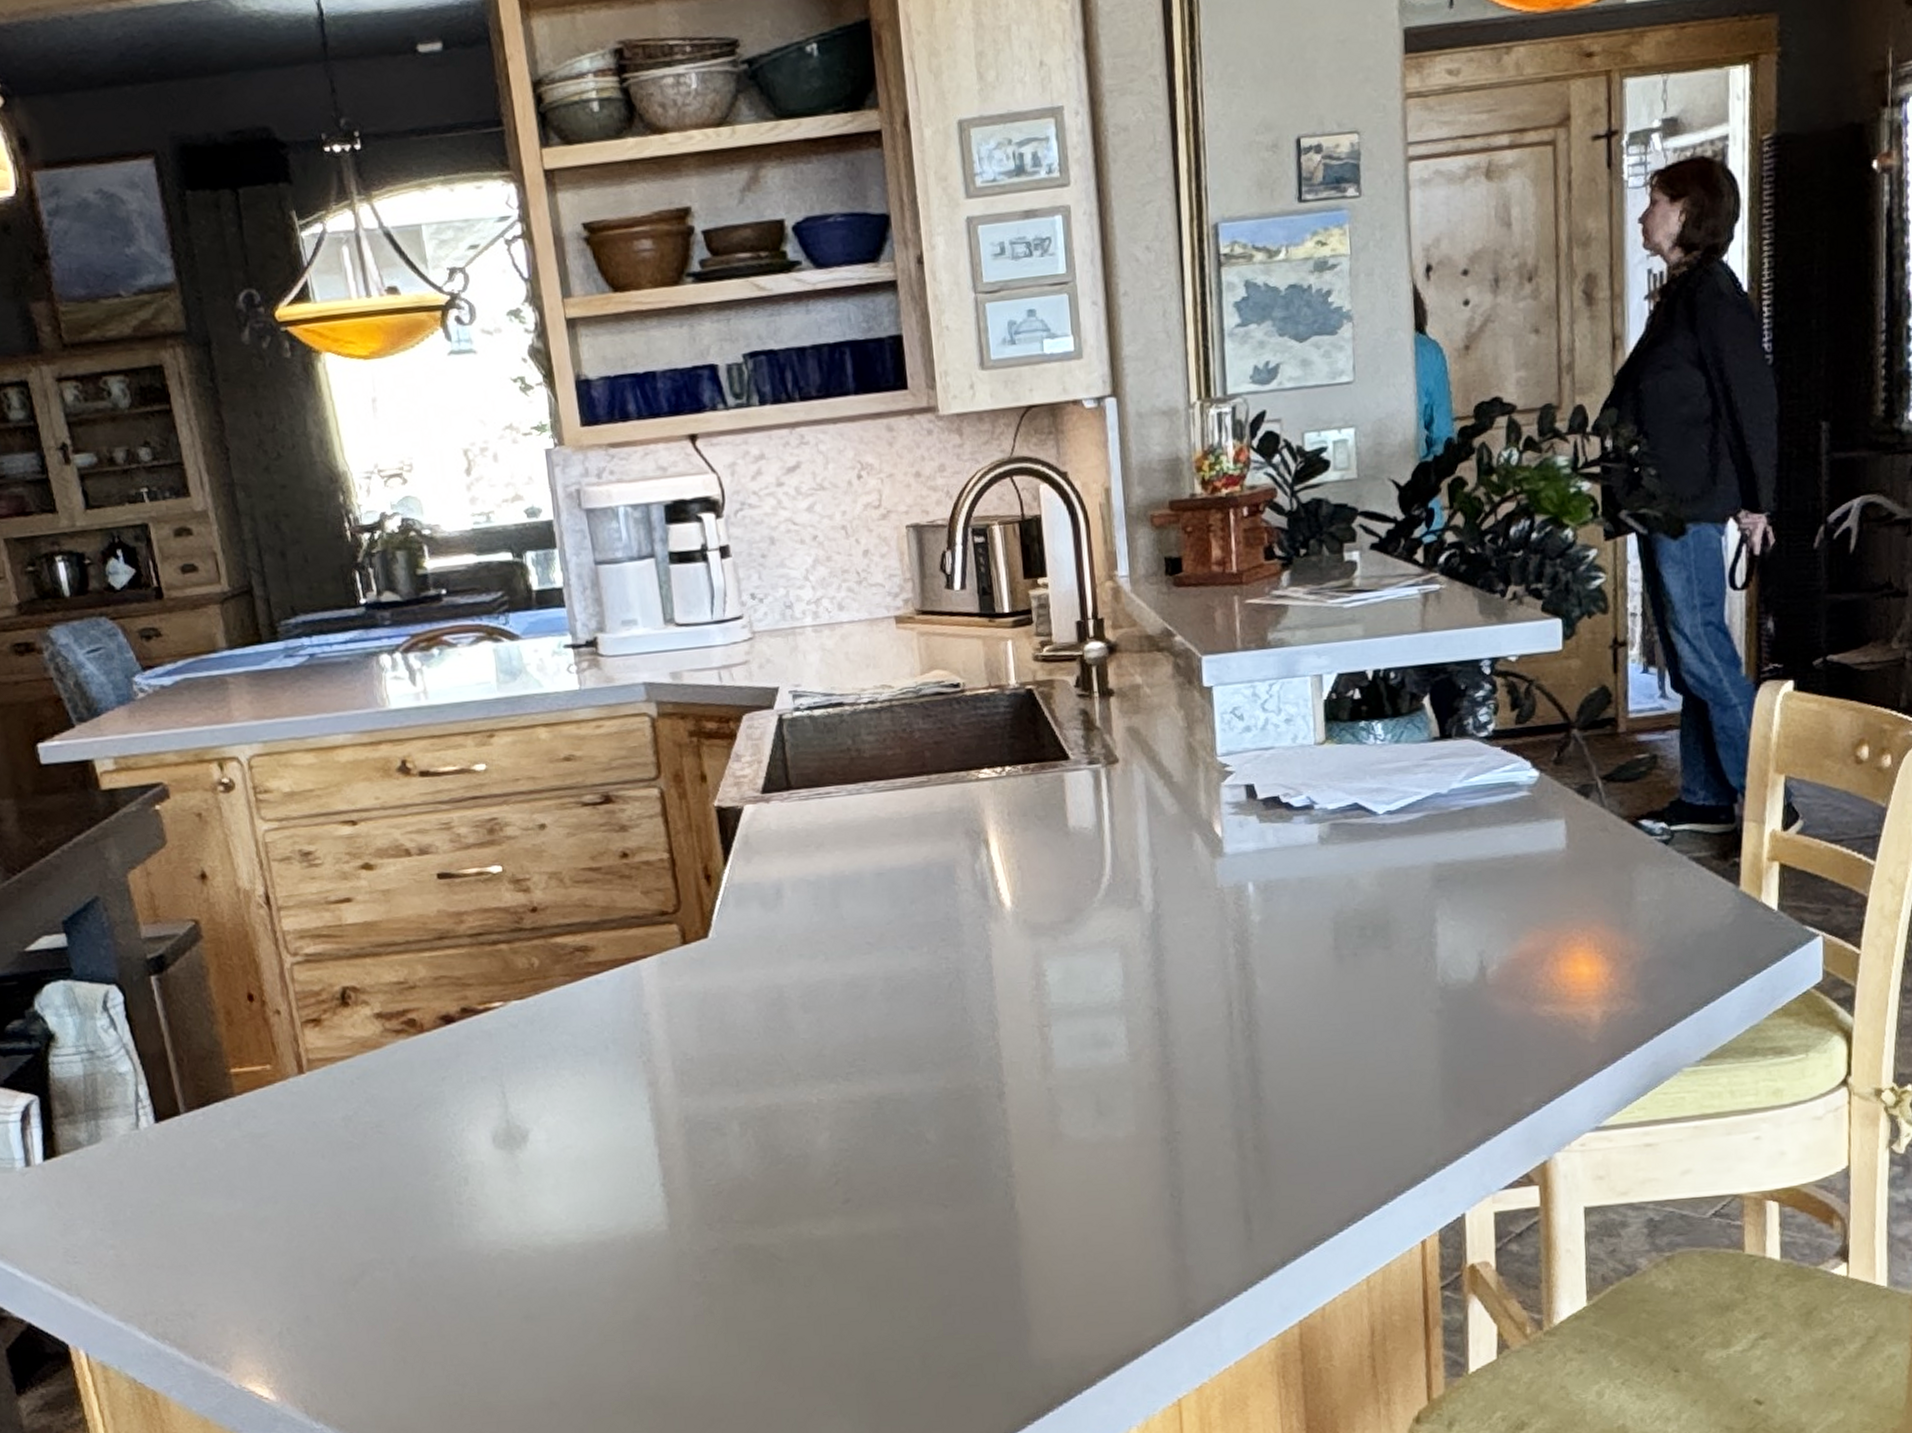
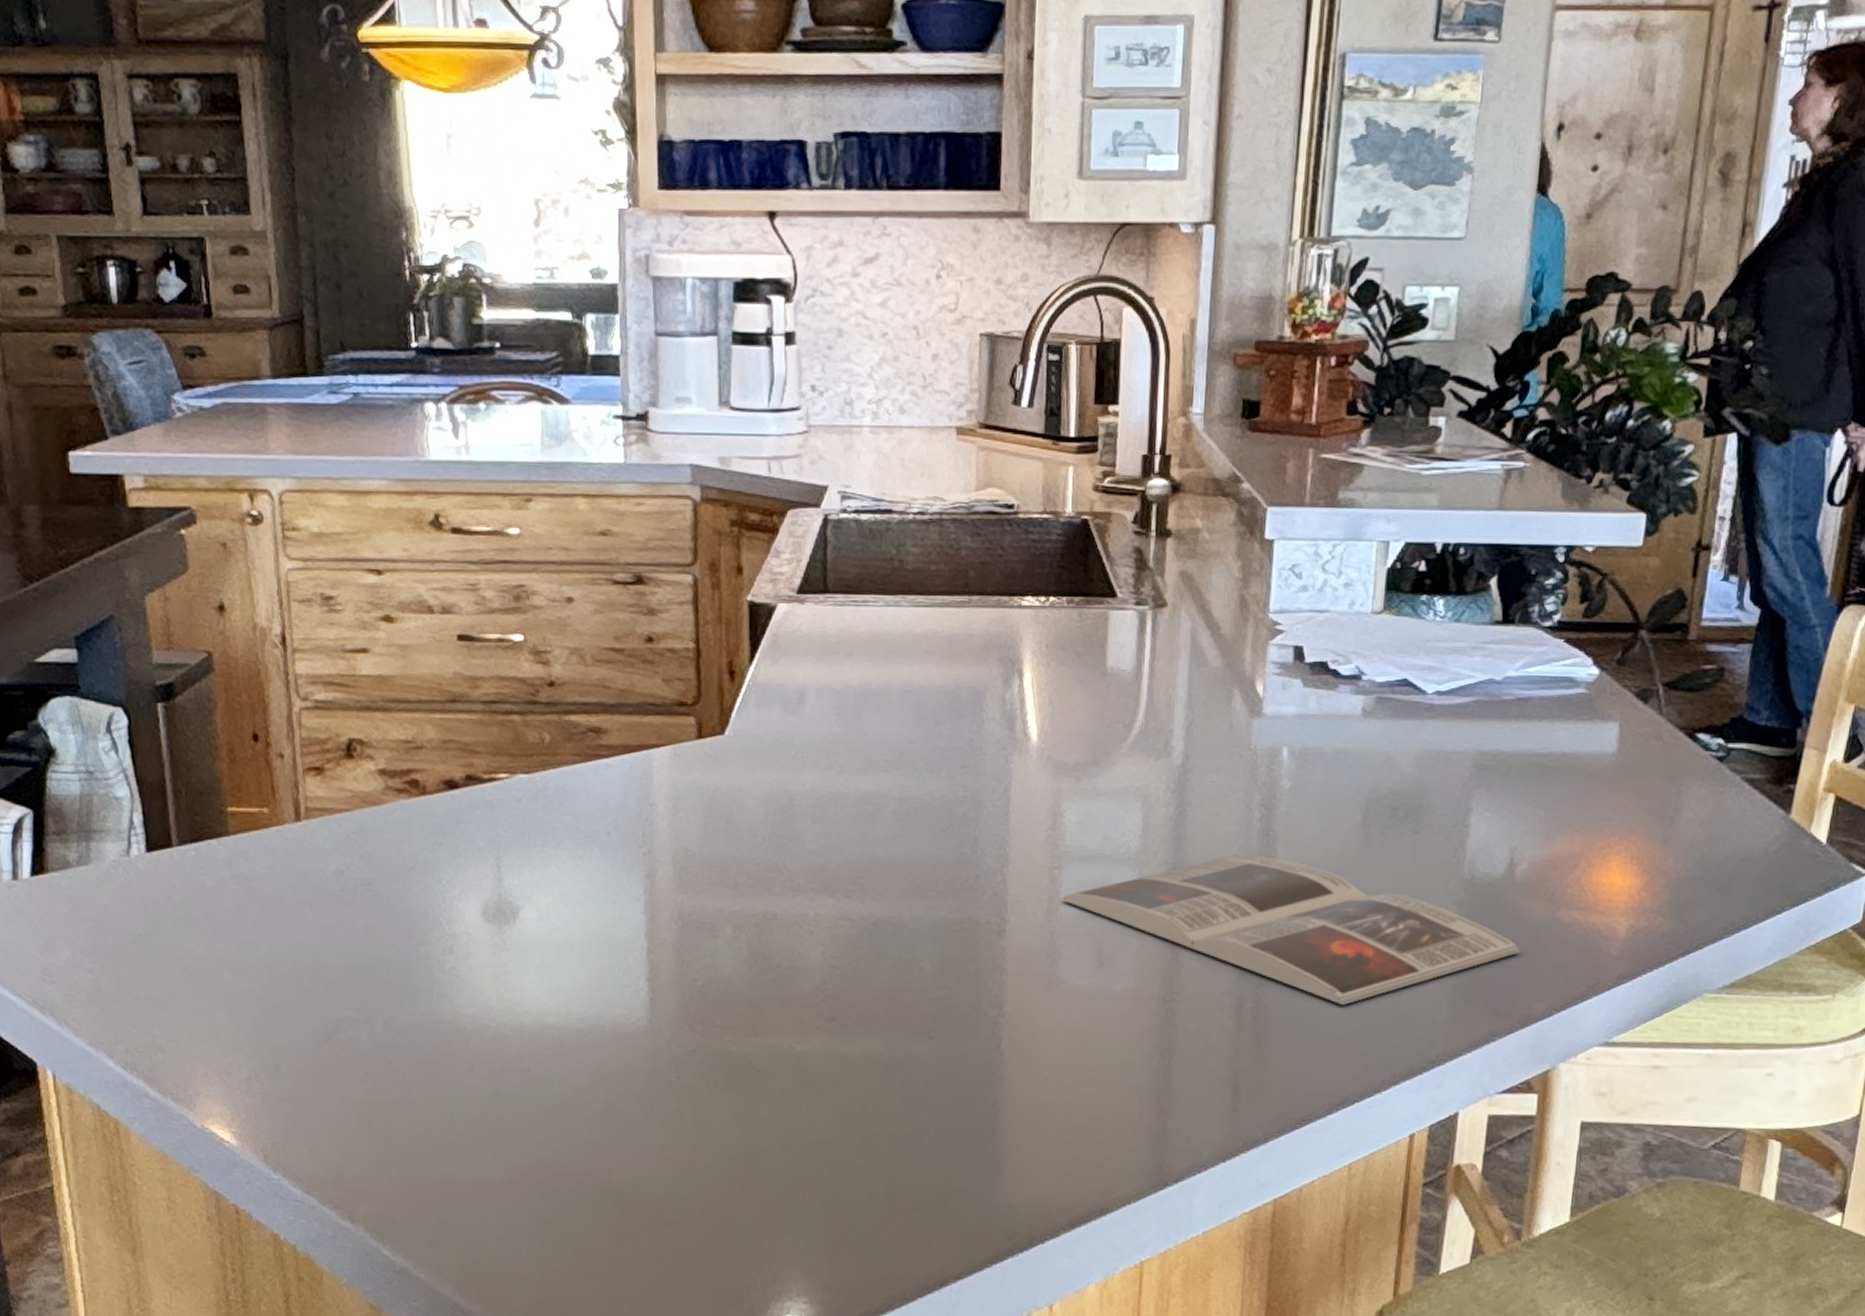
magazine: none [1054,989,1503,1124] -> present [1061,853,1521,1005]

